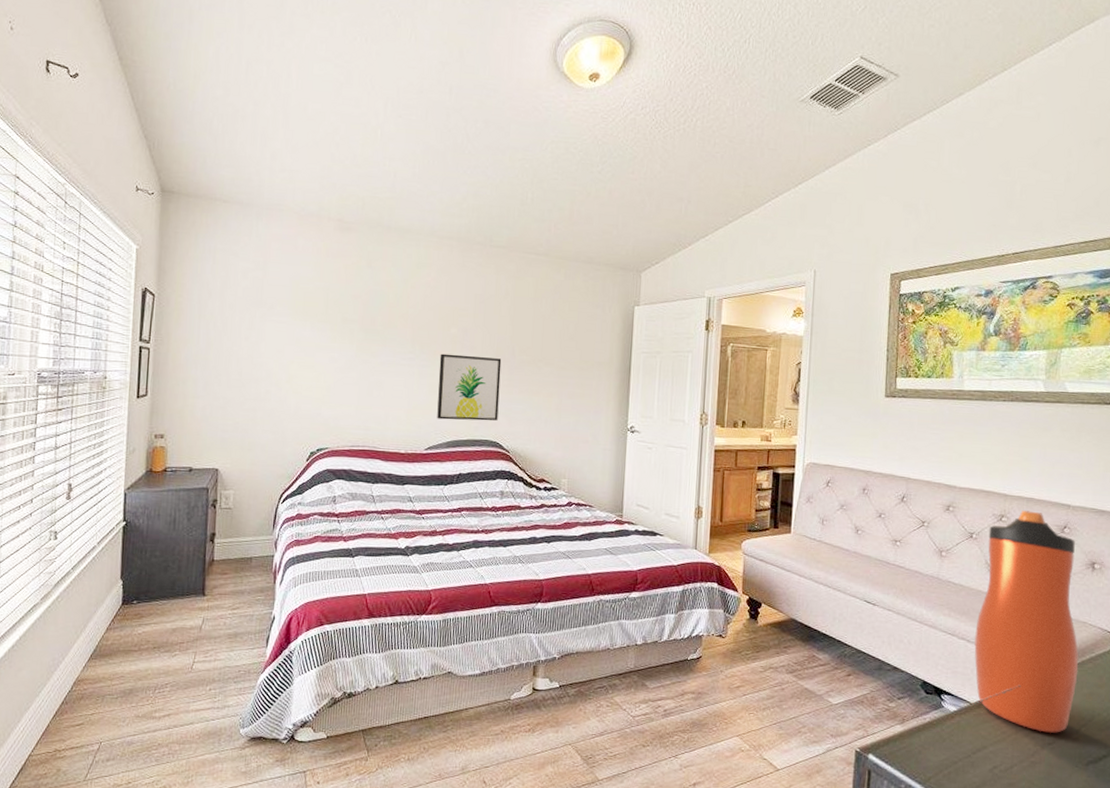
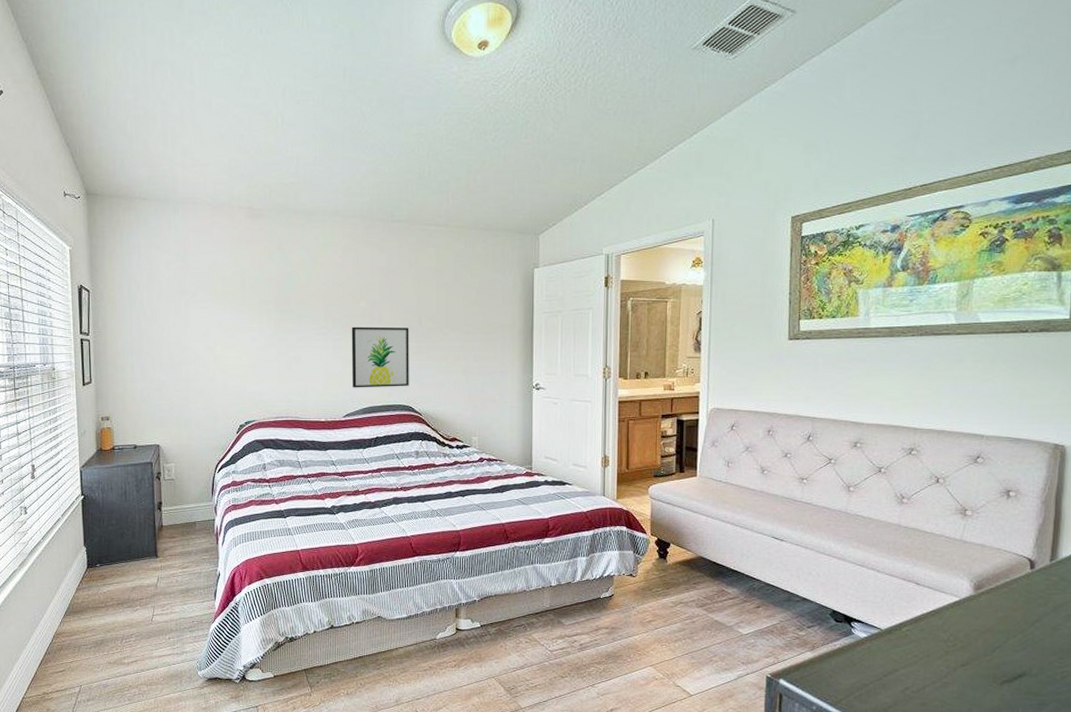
water bottle: present [974,510,1079,733] -> none [884,443,993,655]

